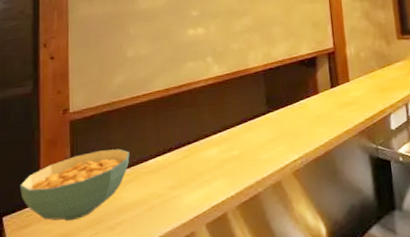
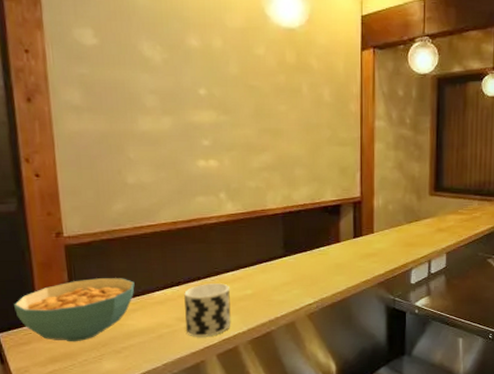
cup: none [174,146,220,206] -> present [183,283,231,337]

